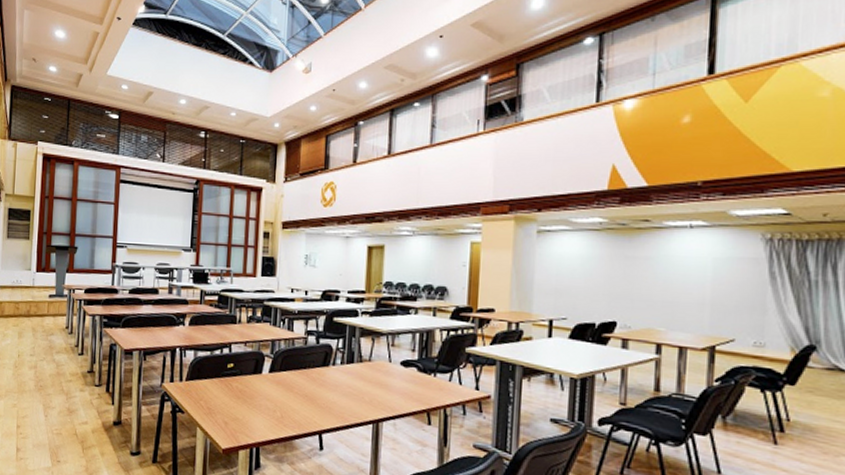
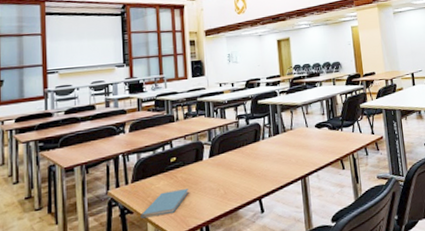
book: none [191,398,243,425] -> present [140,189,189,219]

